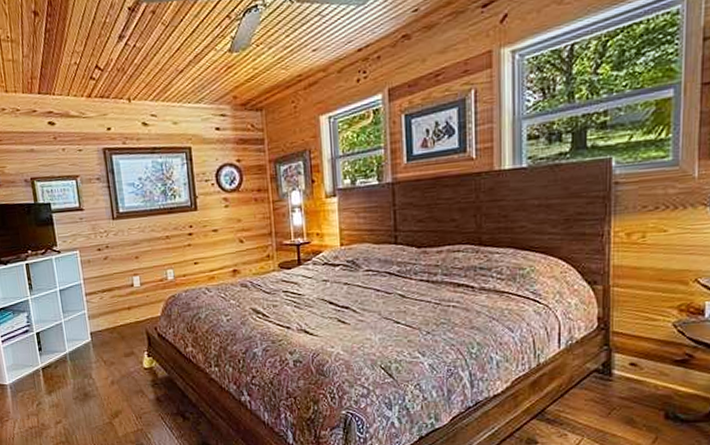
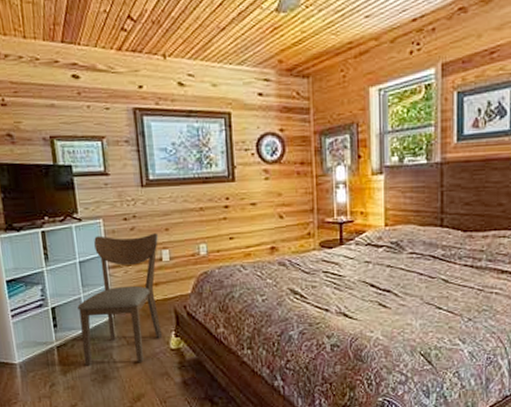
chair: none [59,261,136,386] -> present [77,233,163,366]

